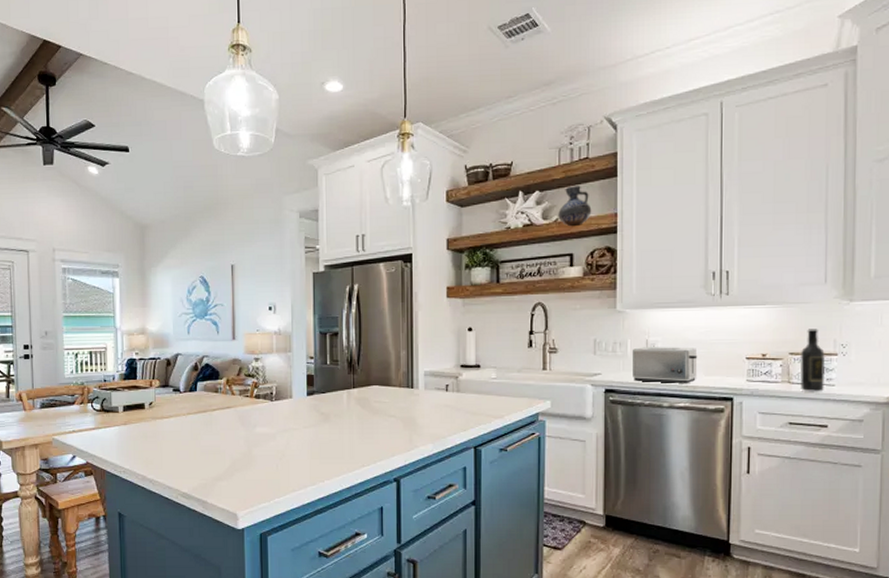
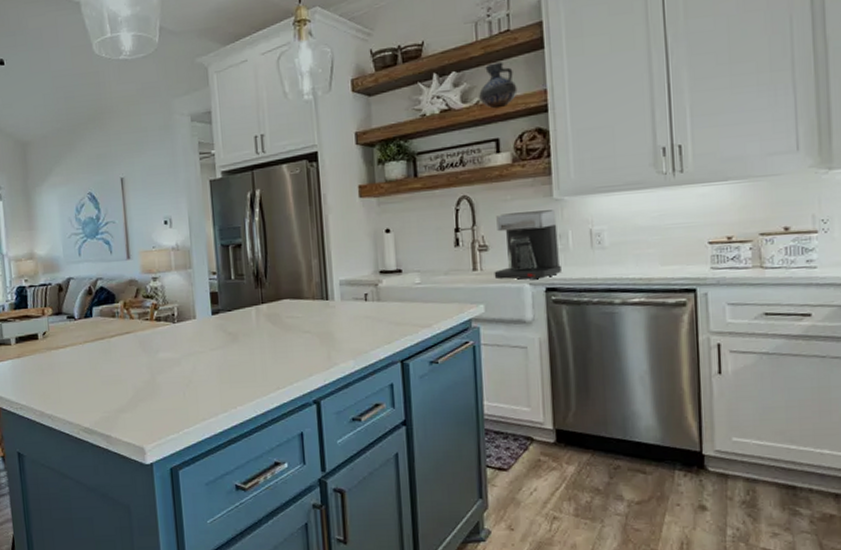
coffee maker: none [561,320,619,381] -> present [494,210,561,280]
toaster: present [633,347,698,384] -> none [575,234,653,278]
wine bottle: present [799,328,826,392] -> none [773,203,805,277]

